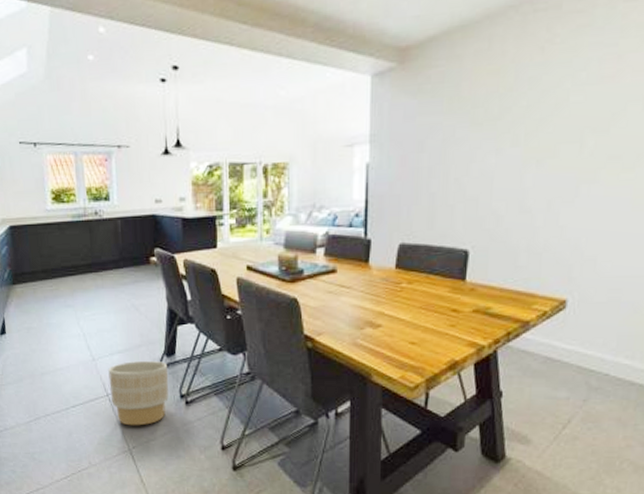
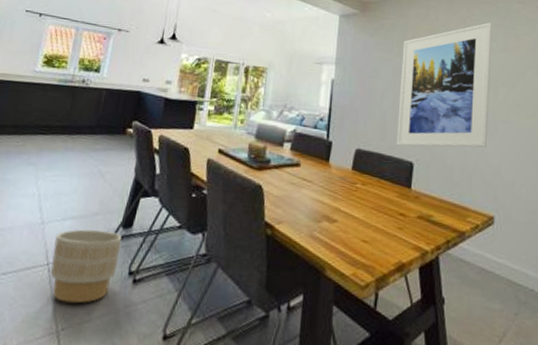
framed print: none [448,43,583,233] -> present [396,22,492,148]

